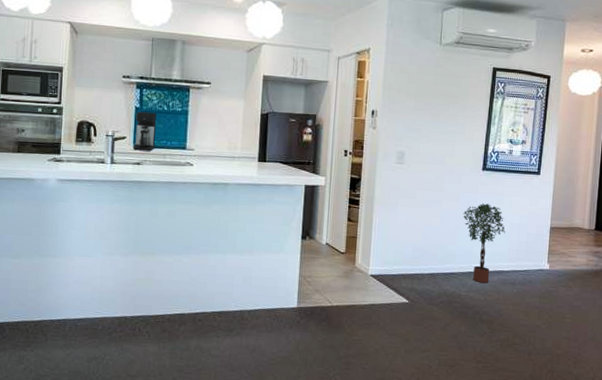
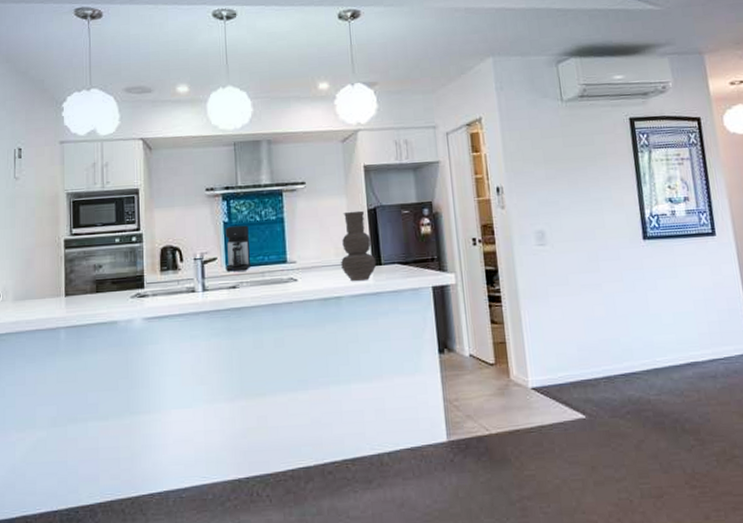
vase: none [231,113,262,174] -> present [340,210,377,282]
potted tree: present [463,203,505,284] -> none [631,280,689,382]

